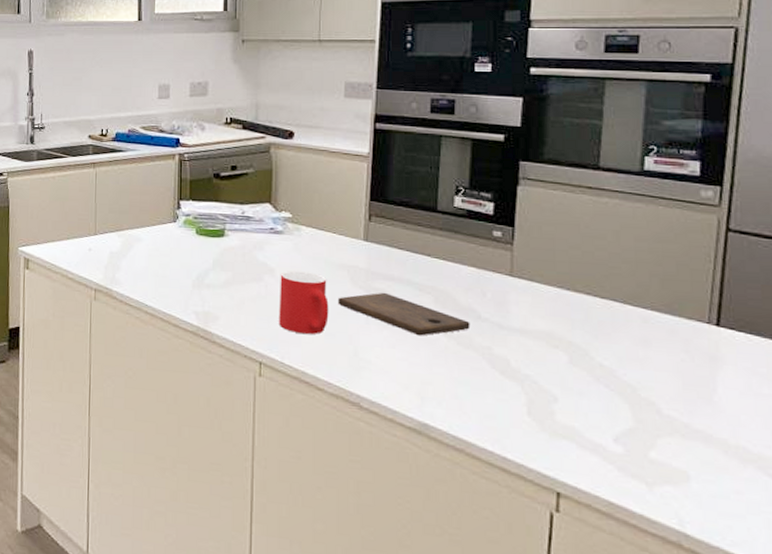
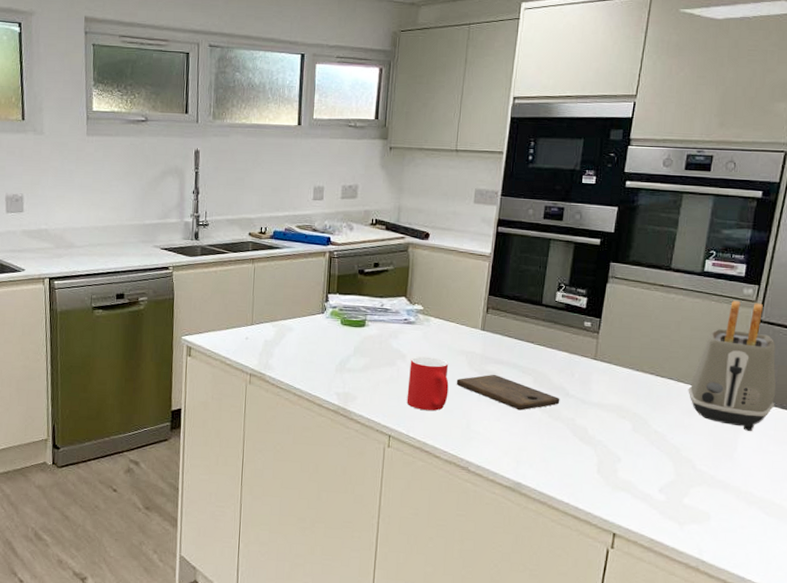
toaster: none [639,205,764,368] -> present [688,300,776,431]

